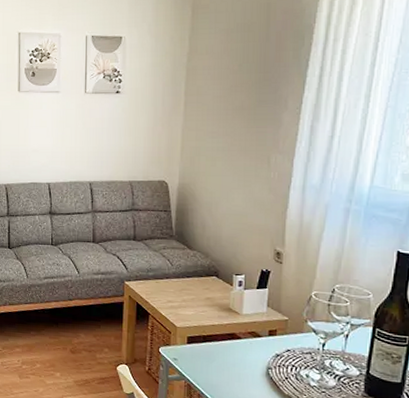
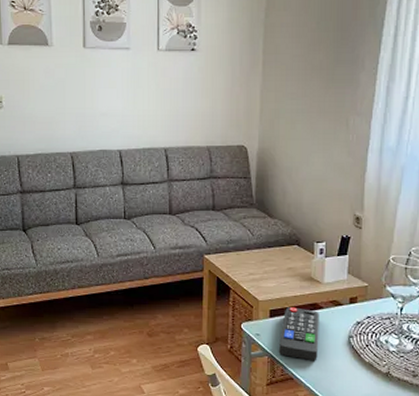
remote control: none [196,335,237,389] -> present [279,307,319,361]

